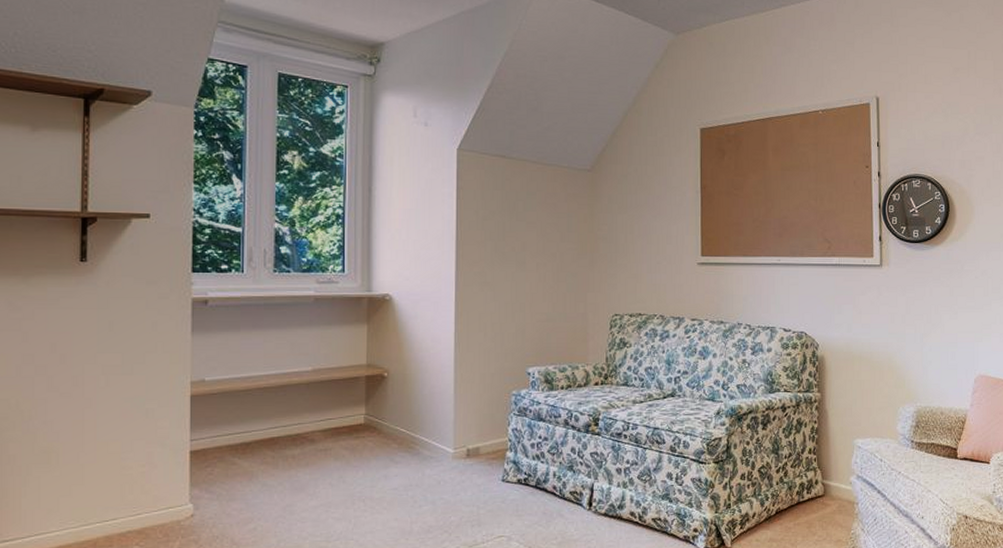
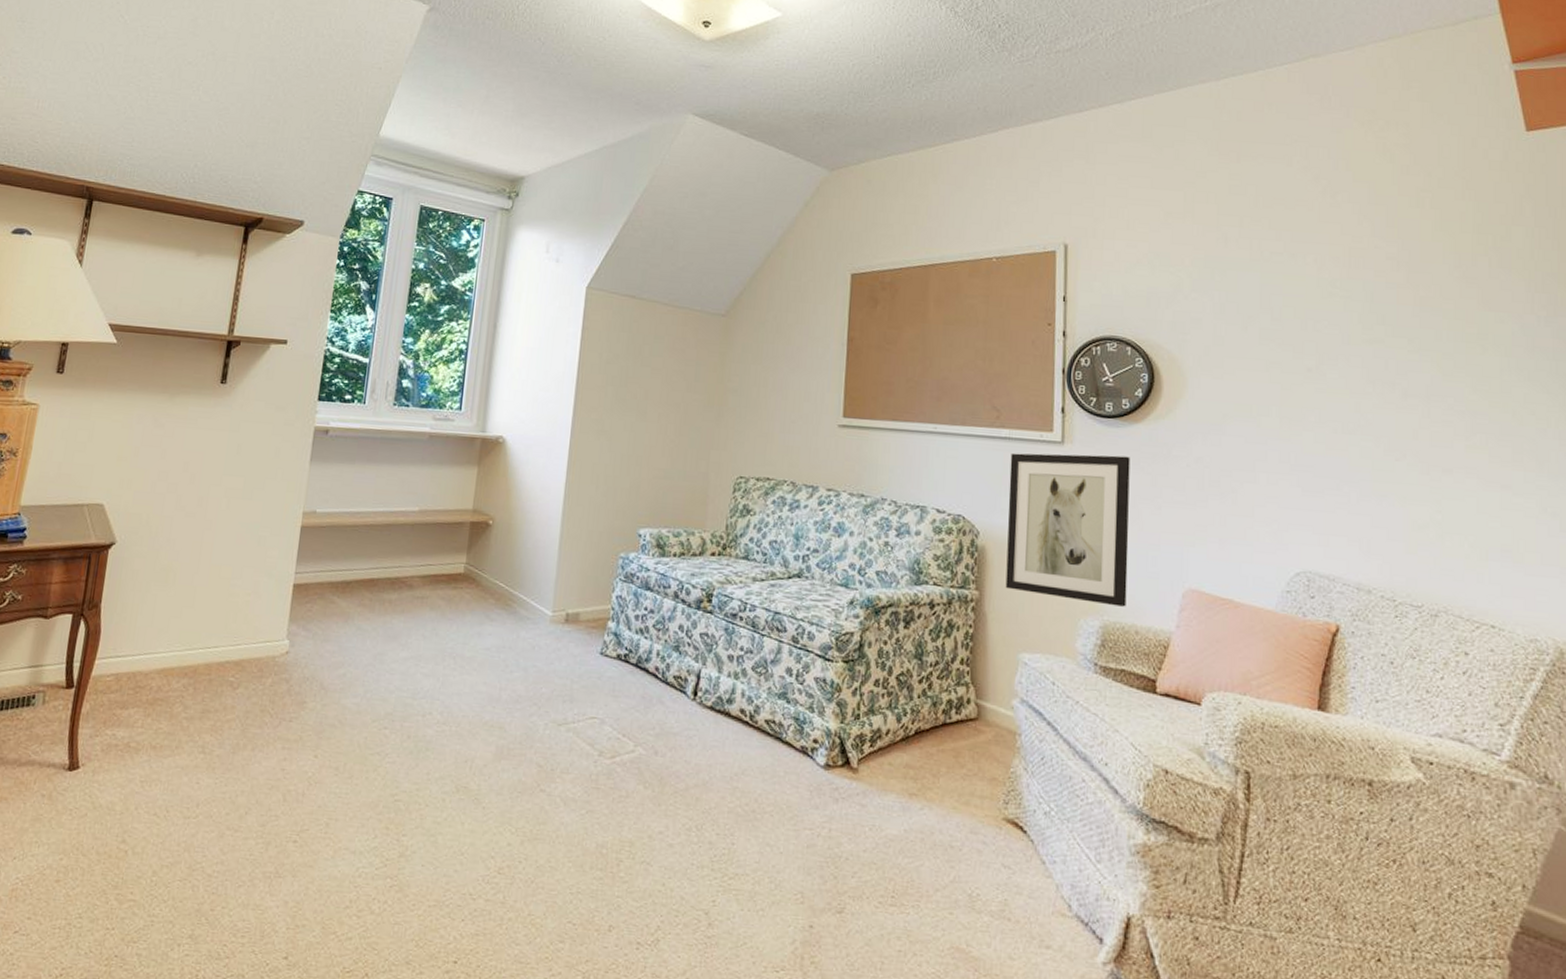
wall art: none [840,273,934,394] -> present [1005,453,1130,607]

